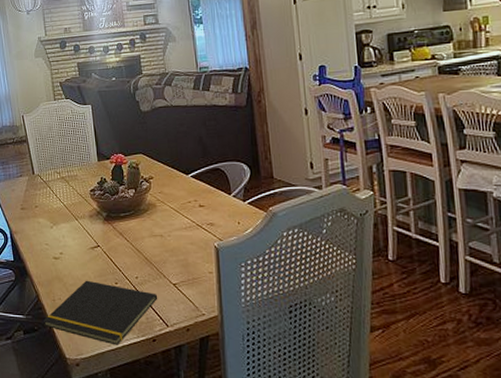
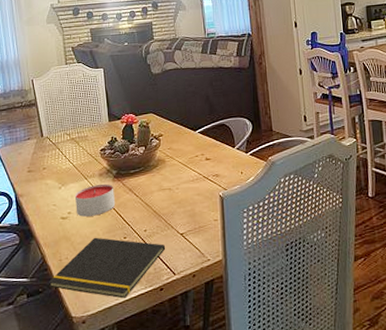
candle: none [66,225,106,258] -> present [74,183,116,217]

